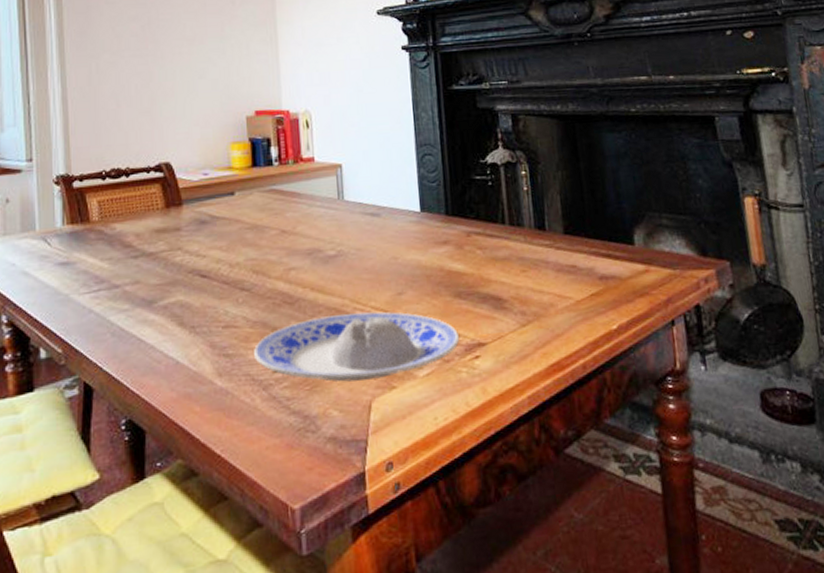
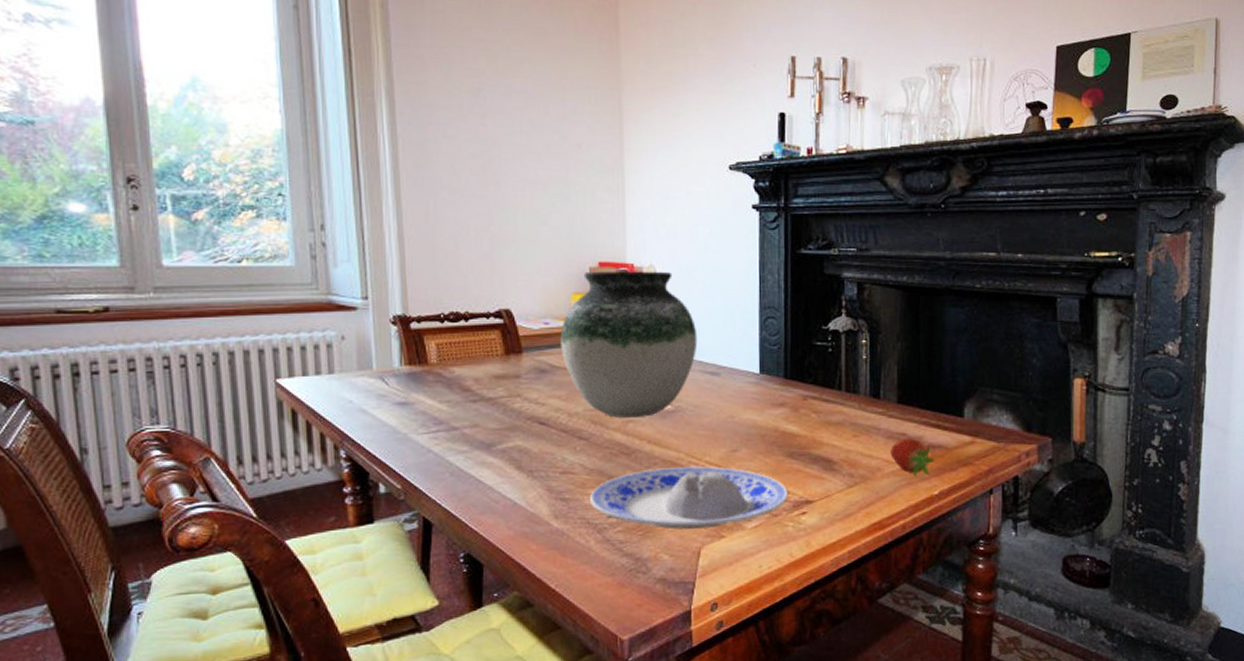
vase: none [219,115,356,266] -> present [560,271,698,418]
fruit: none [561,269,610,311] -> present [890,438,935,477]

